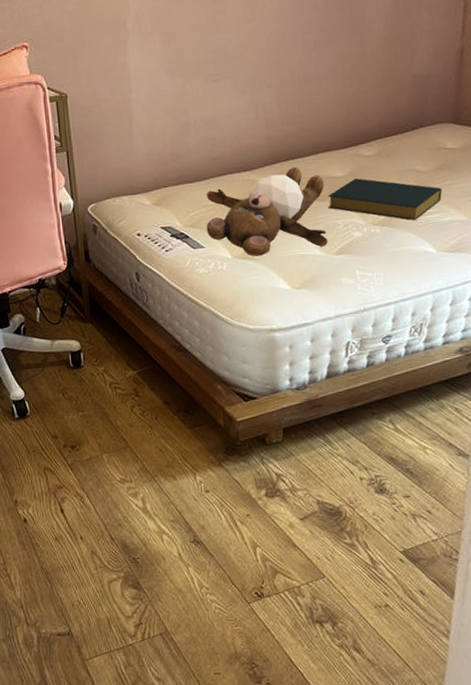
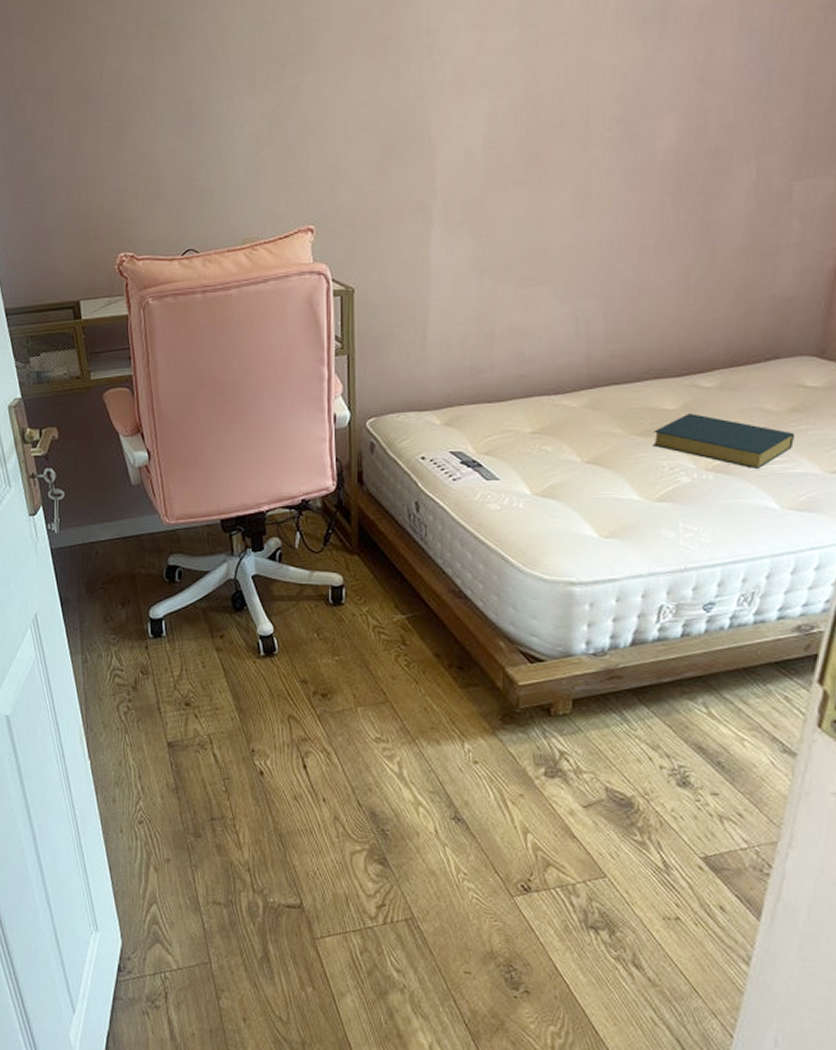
teddy bear: present [206,166,328,257] -> none [503,394,650,495]

